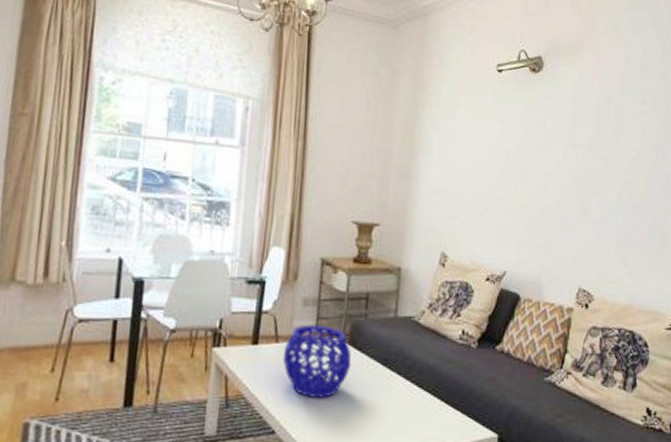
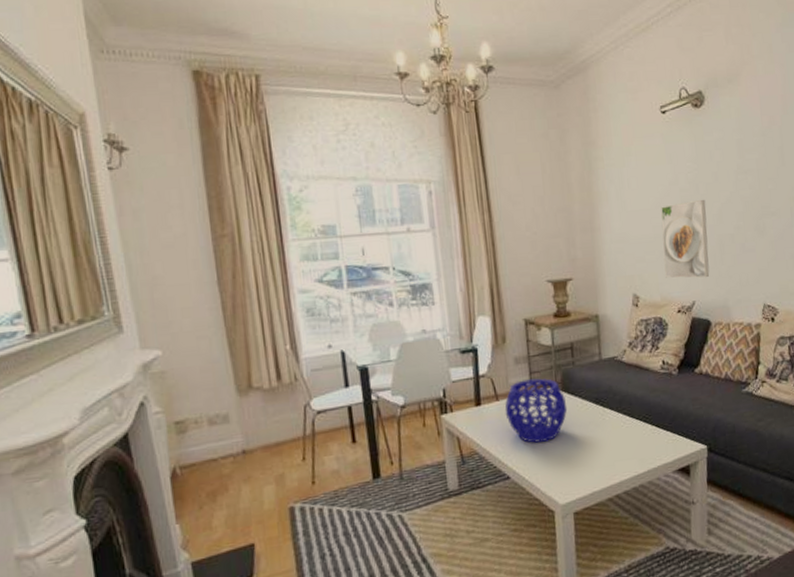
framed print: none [478,165,531,249] -> present [661,199,710,278]

